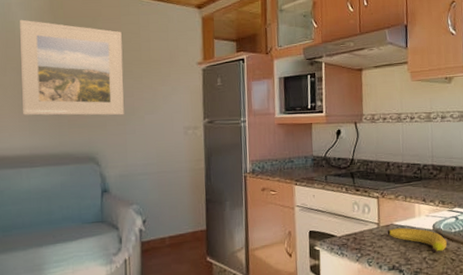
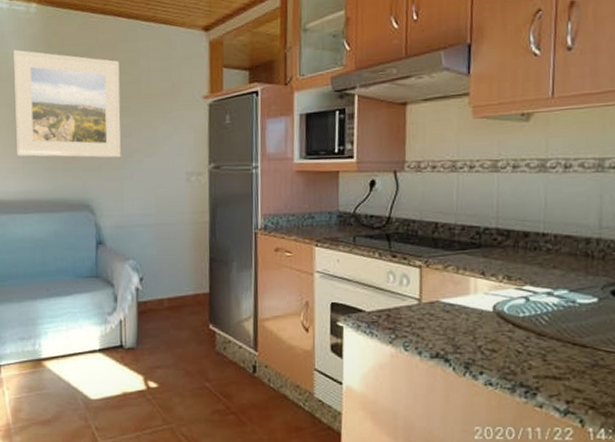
fruit: present [387,227,447,254] -> none [430,306,511,343]

